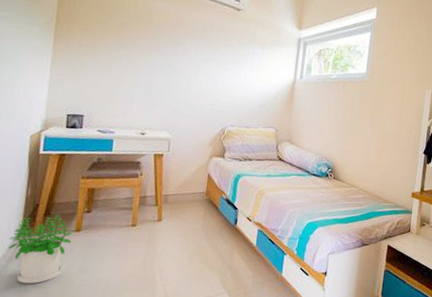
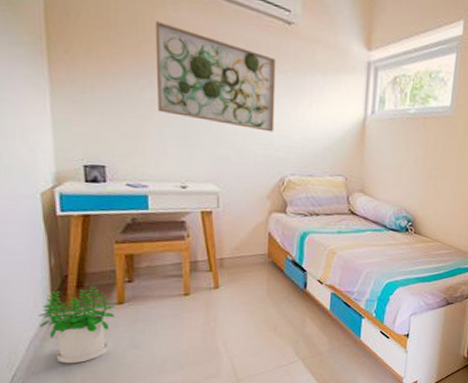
wall art: none [130,8,226,92] -> present [155,21,276,132]

